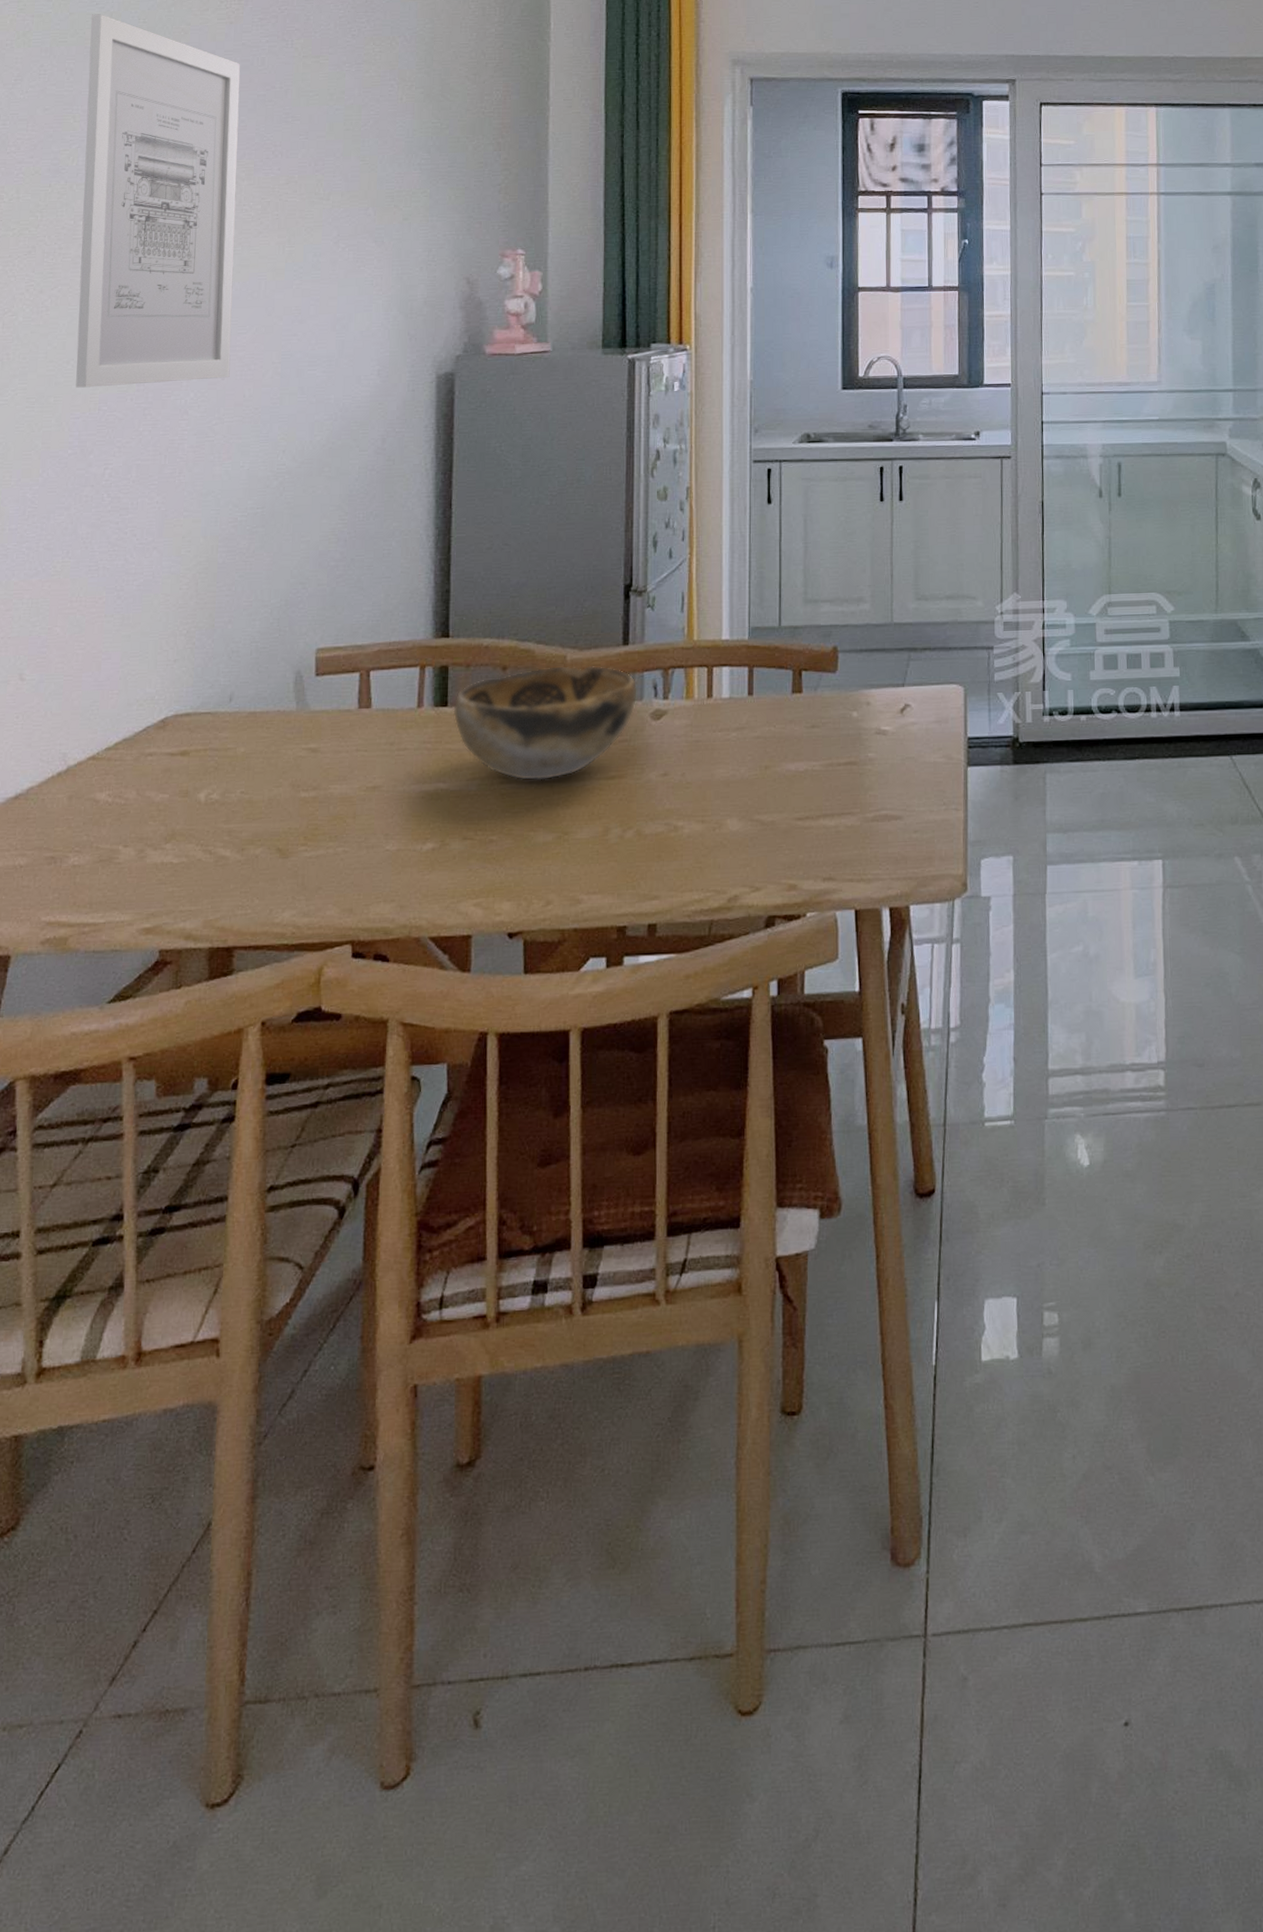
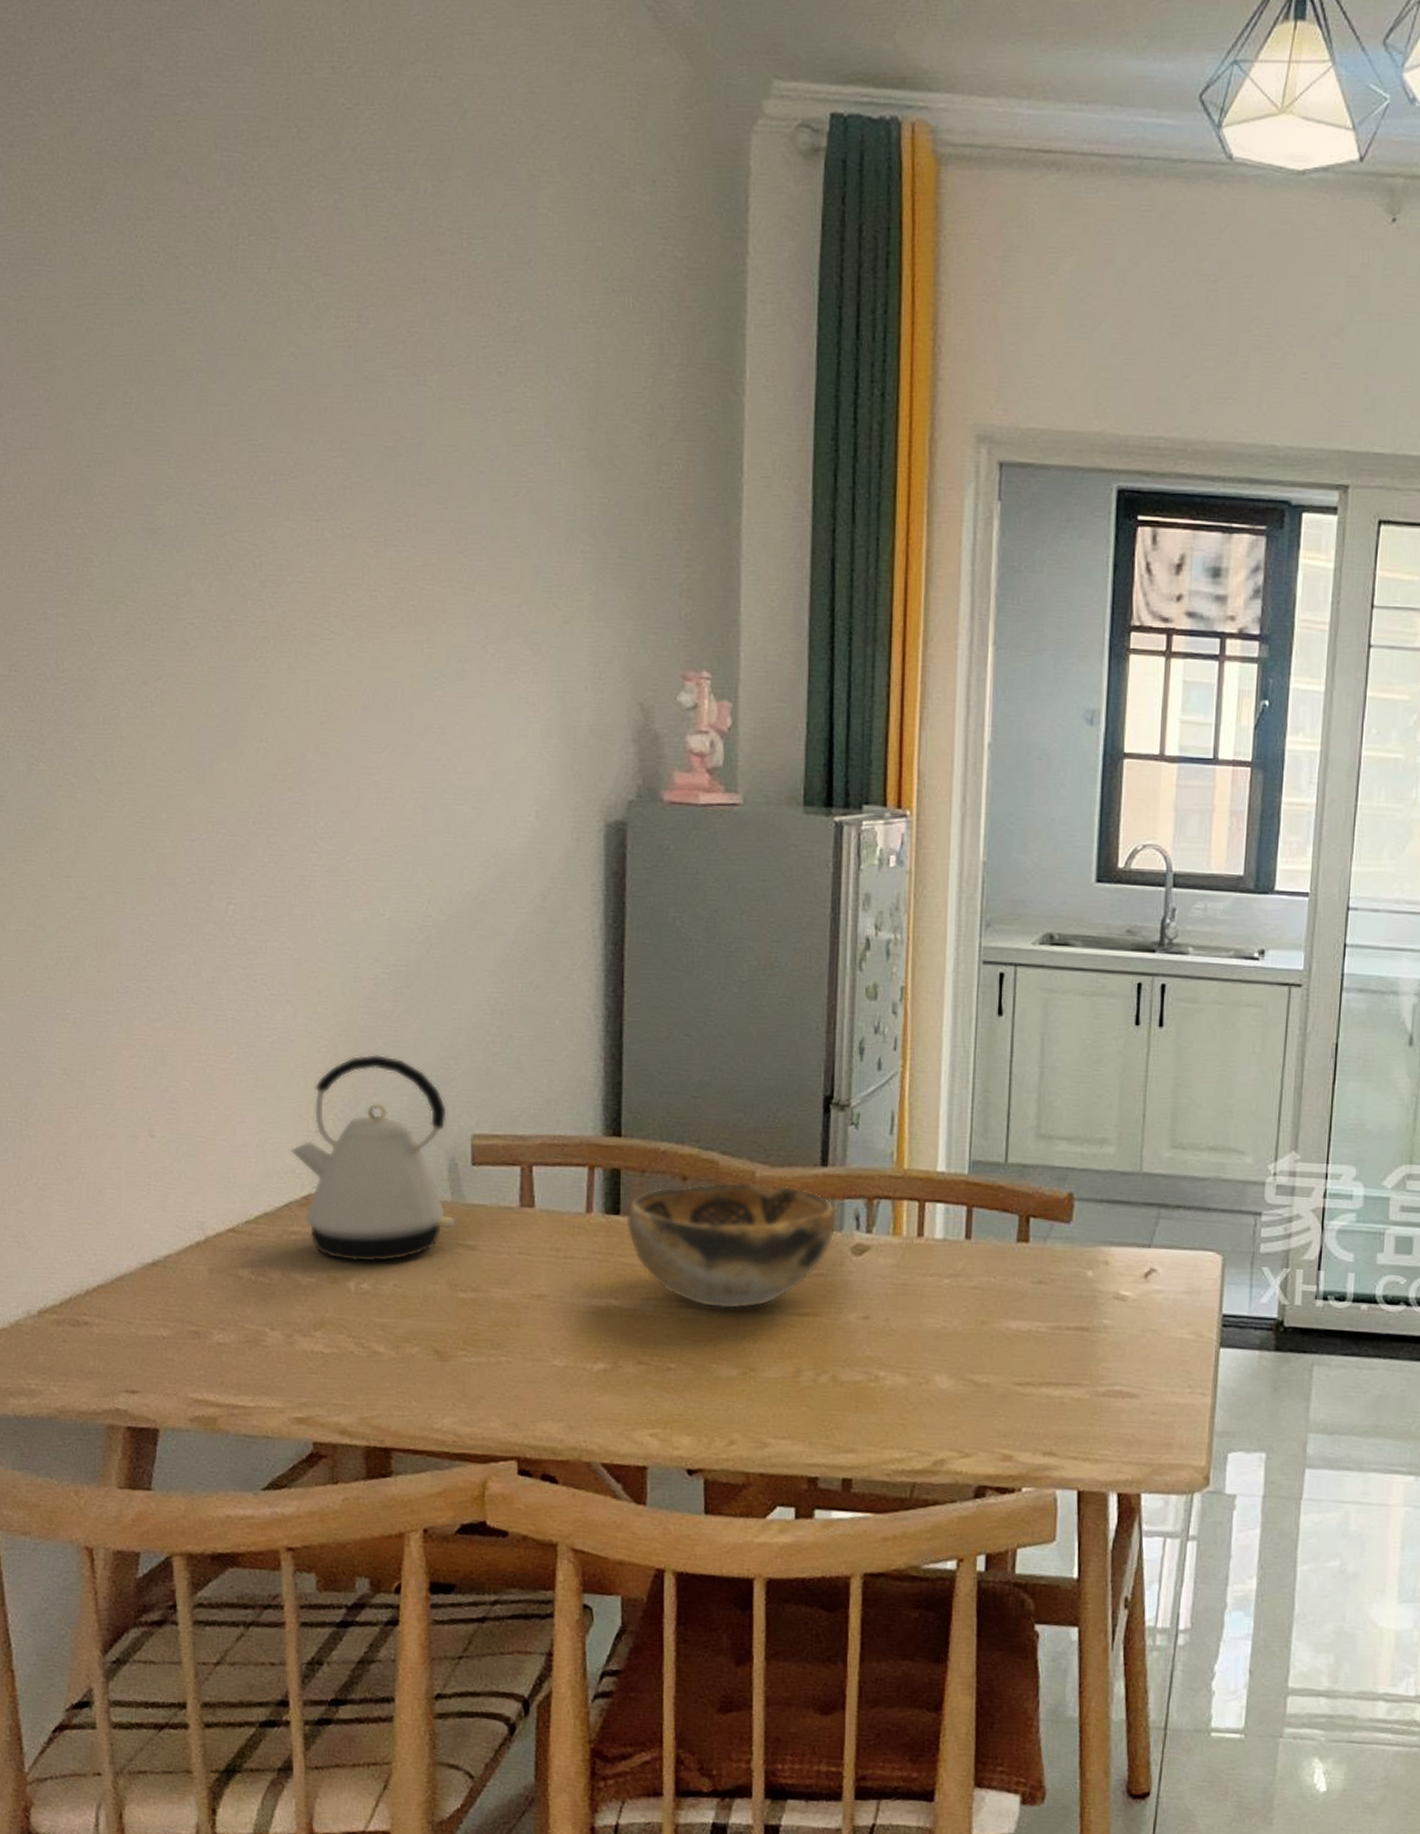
wall art: present [76,14,240,388] -> none [181,326,365,806]
kettle: none [150,586,299,775] -> present [290,1053,455,1263]

